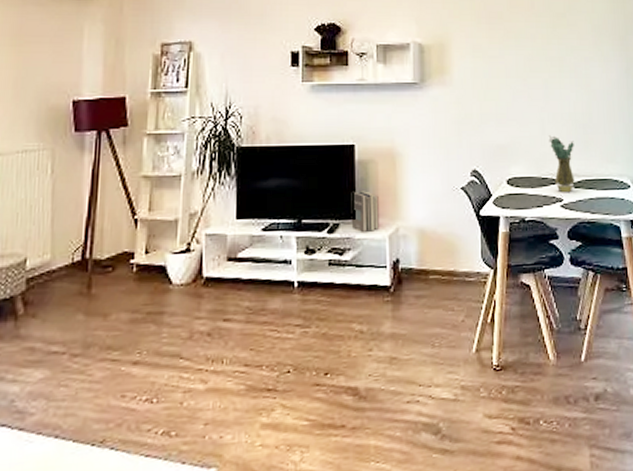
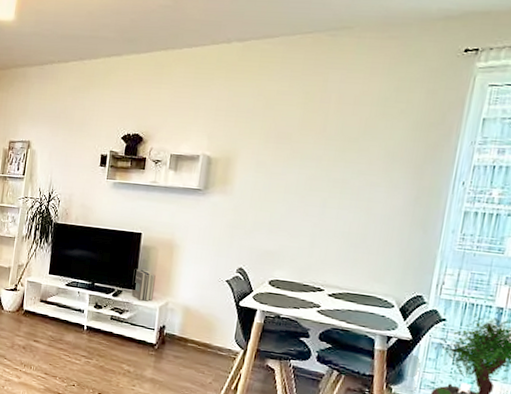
vase: present [548,135,575,193] -> none [315,249,343,301]

